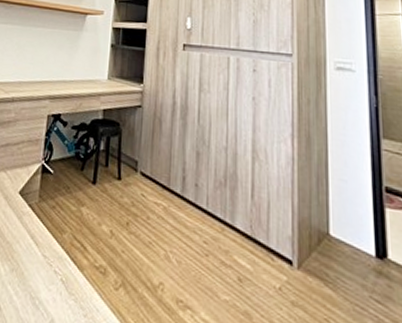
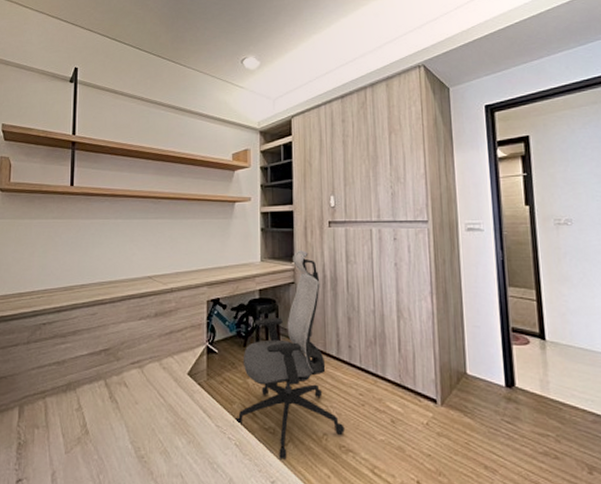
office chair: none [61,72,184,307] -> present [233,250,345,460]

